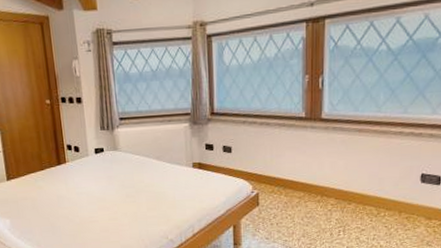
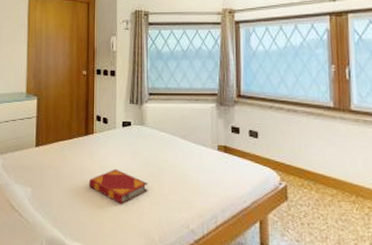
hardback book: none [67,193,127,225] -> present [88,168,148,204]

